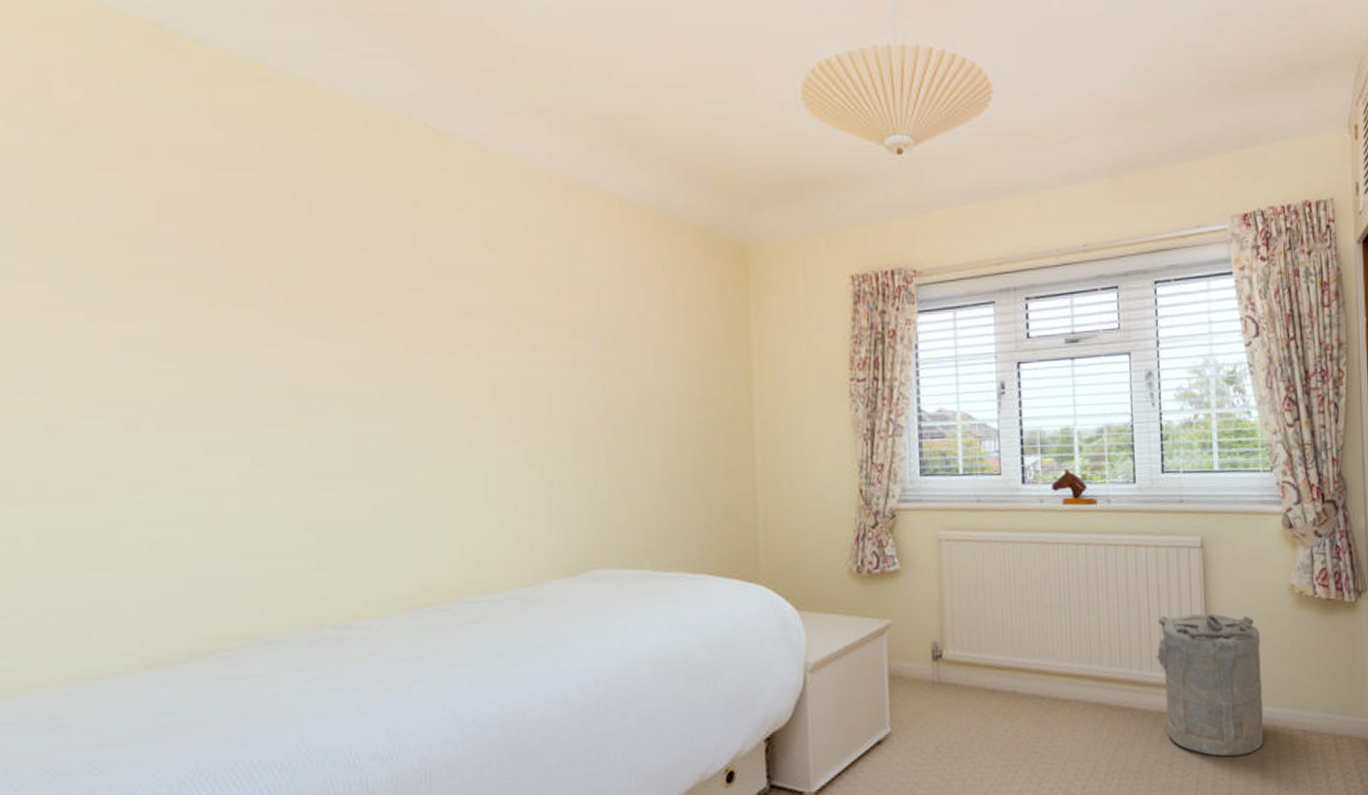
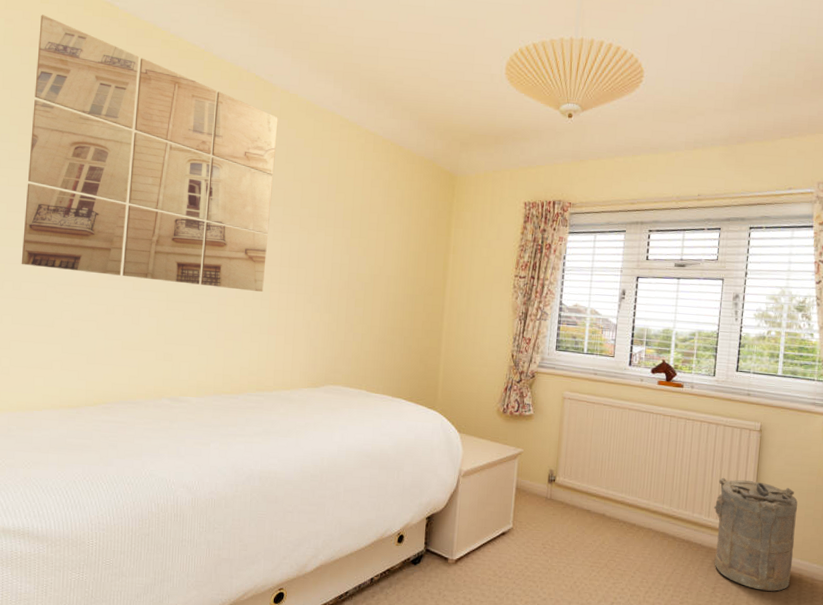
wall art: none [34,48,472,450] -> present [21,15,278,292]

